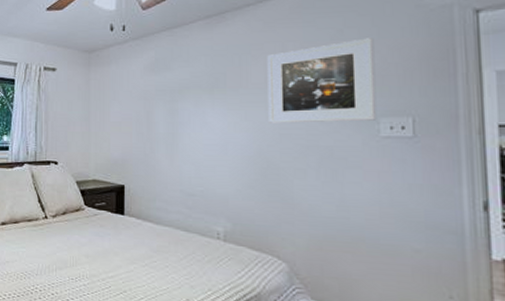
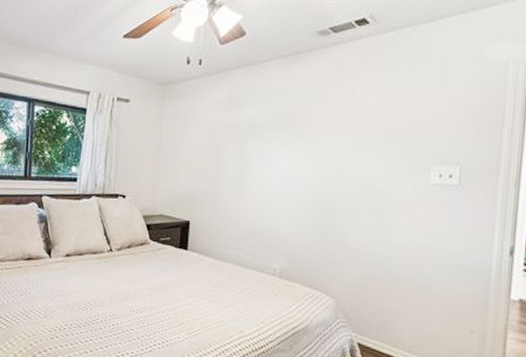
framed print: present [267,38,377,123] -> none [331,88,435,168]

